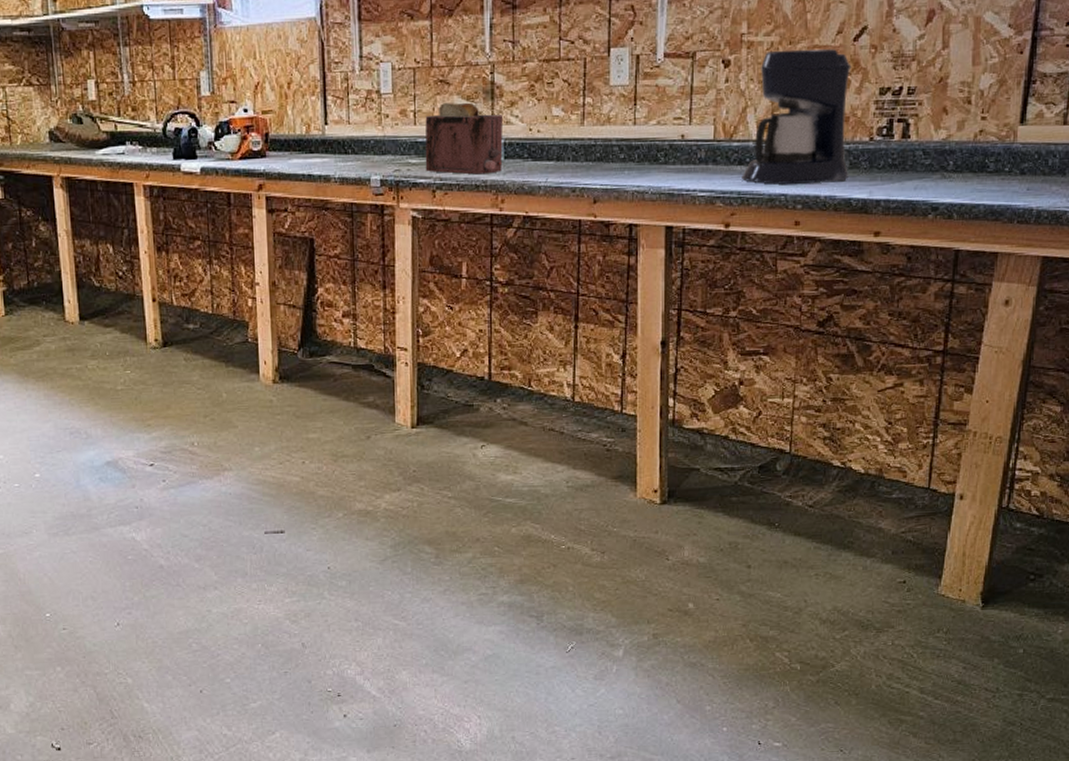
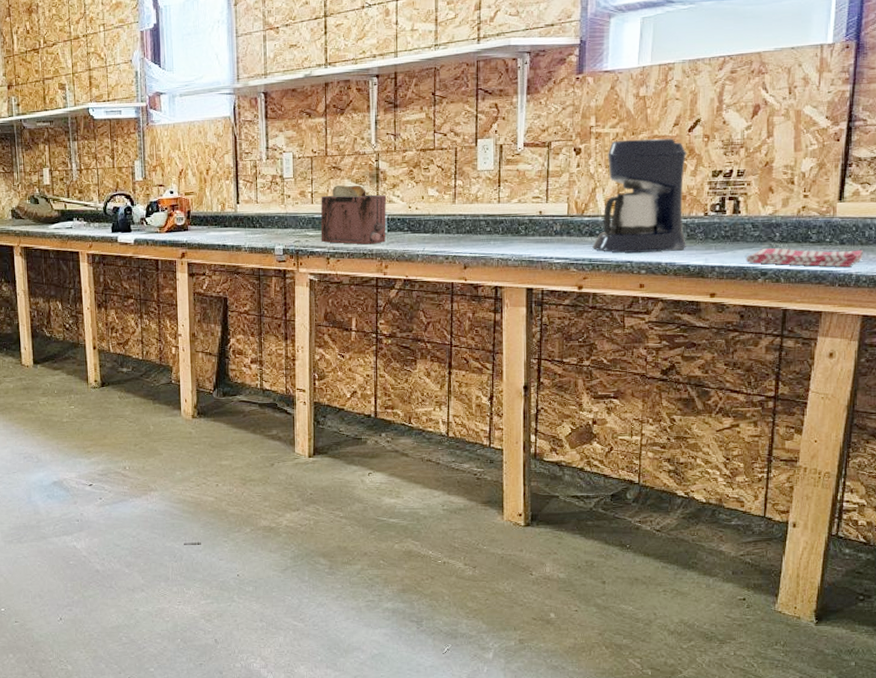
dish towel: none [915,179,1046,202] -> present [745,248,864,268]

